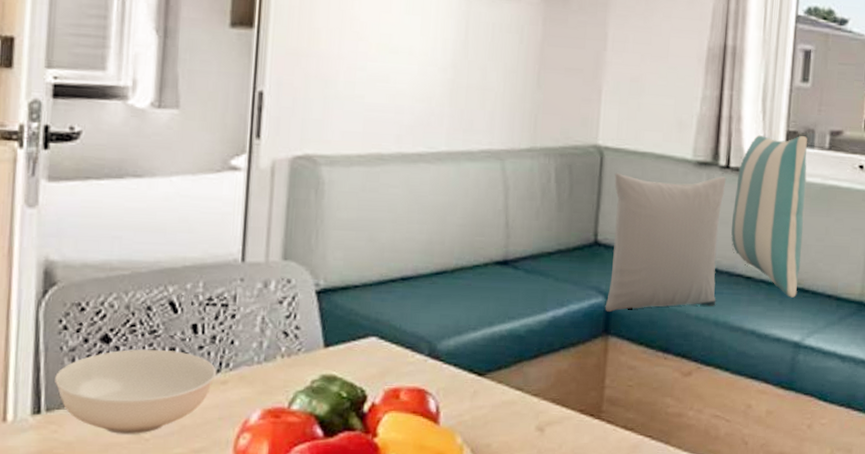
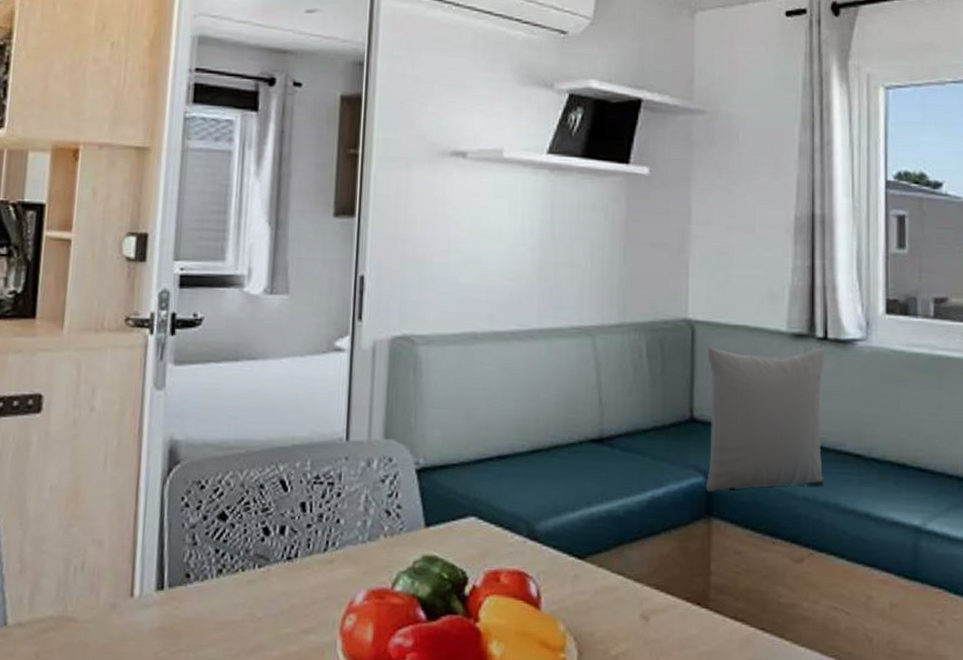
bowl: present [55,349,216,434] -> none [177,526,323,613]
pillow: present [731,133,808,298] -> none [834,302,914,478]

